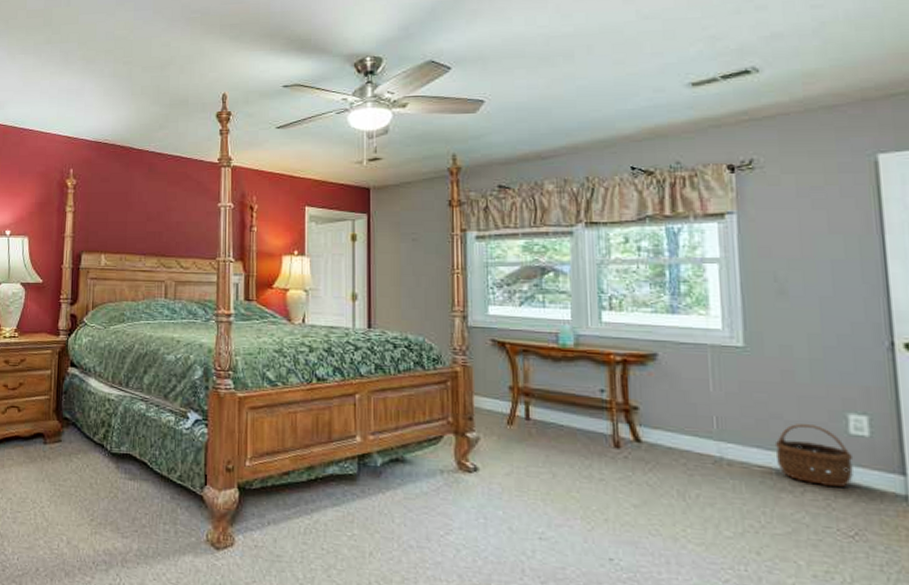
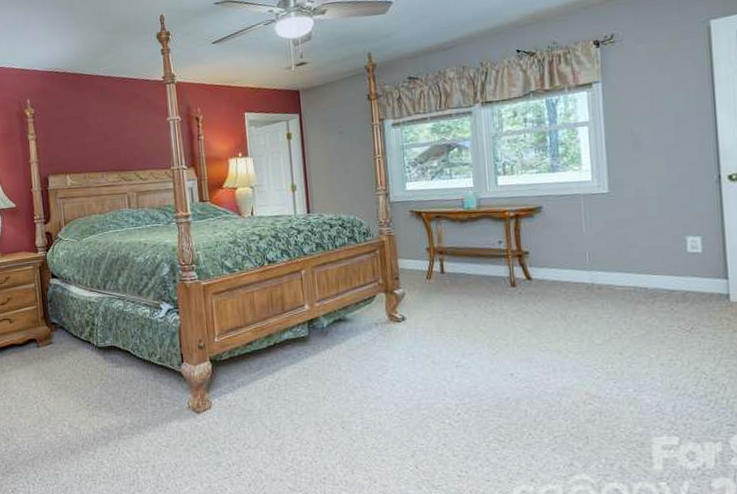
wicker basket: present [774,424,854,487] -> none [632,248,690,295]

